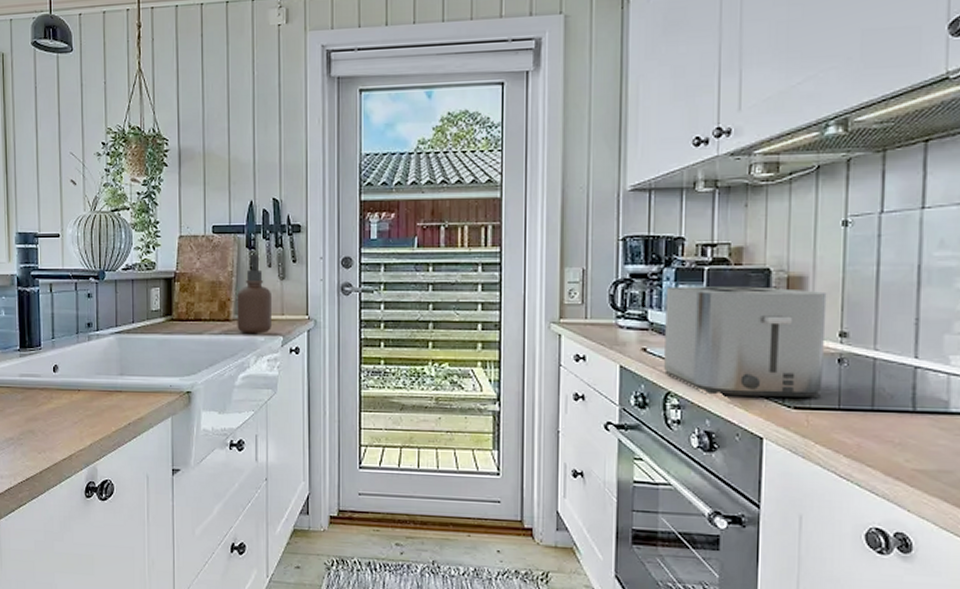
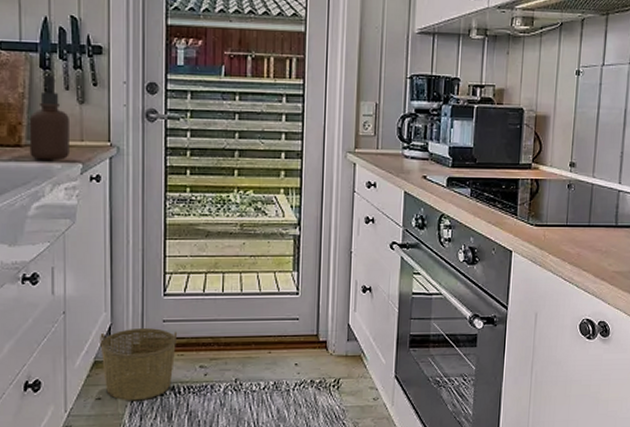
basket: none [299,499,373,574] -> present [100,328,178,401]
toaster: present [664,286,827,398] -> none [440,121,563,216]

